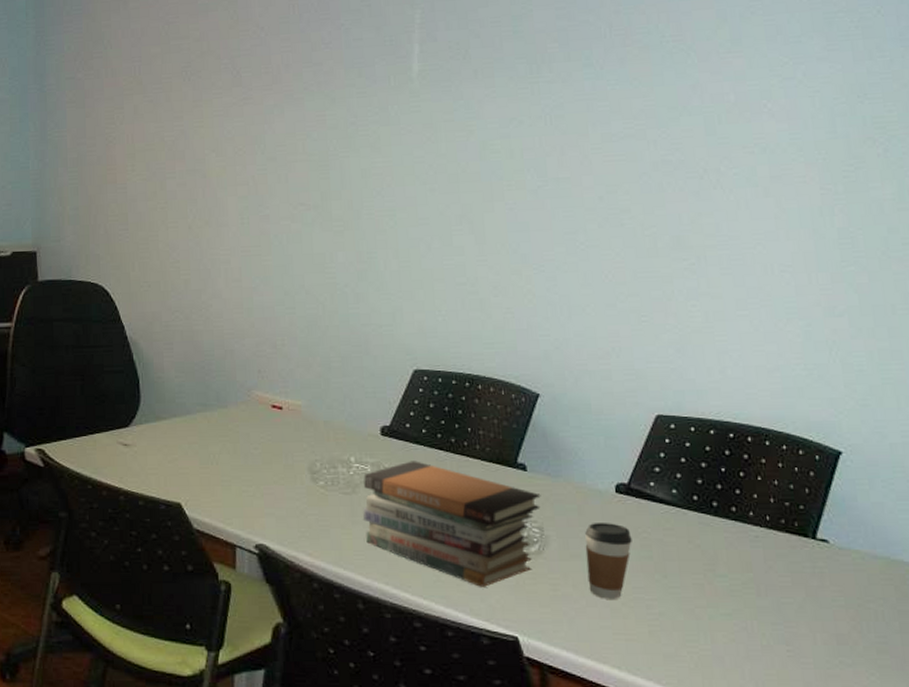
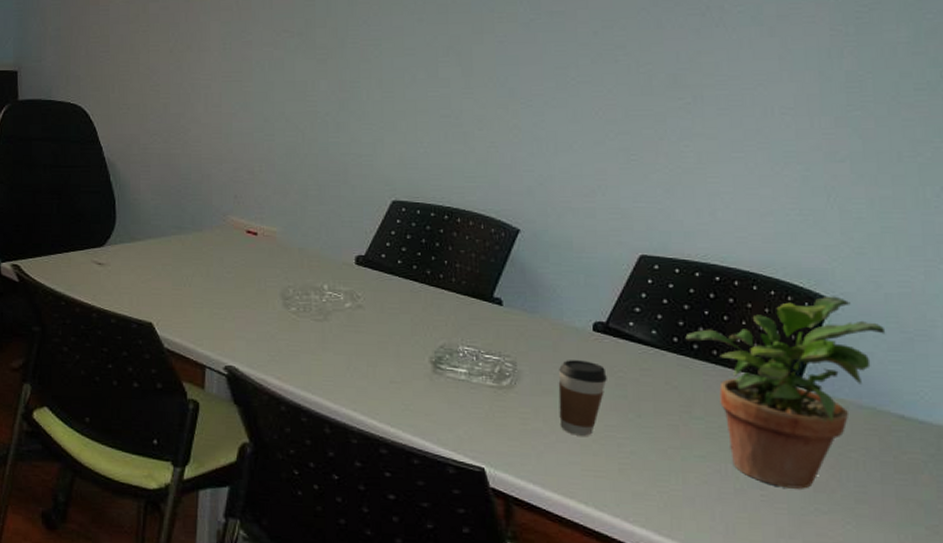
book stack: present [362,461,541,587] -> none [333,291,516,418]
potted plant: none [704,448,894,642] -> present [685,296,886,489]

